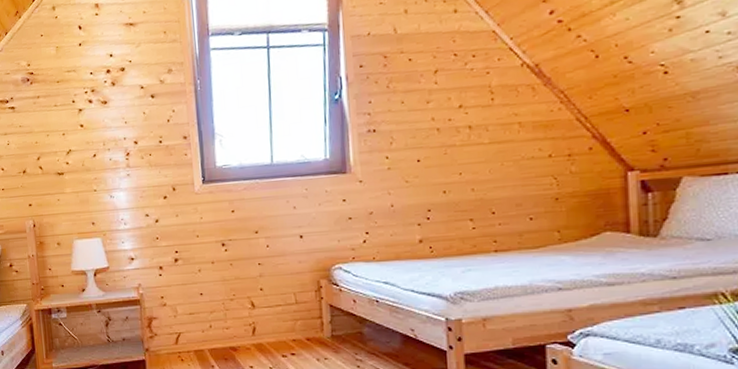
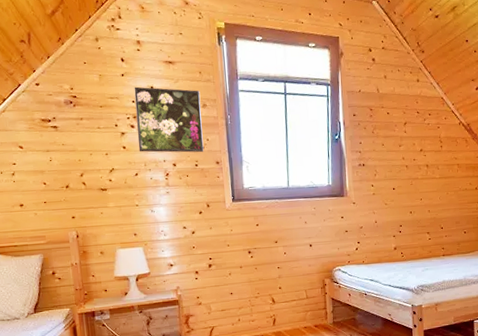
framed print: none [92,53,169,130] -> present [134,86,204,153]

